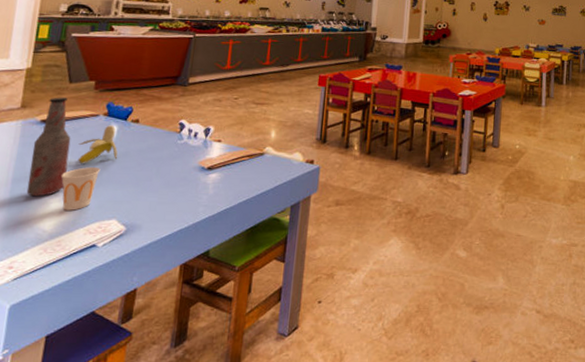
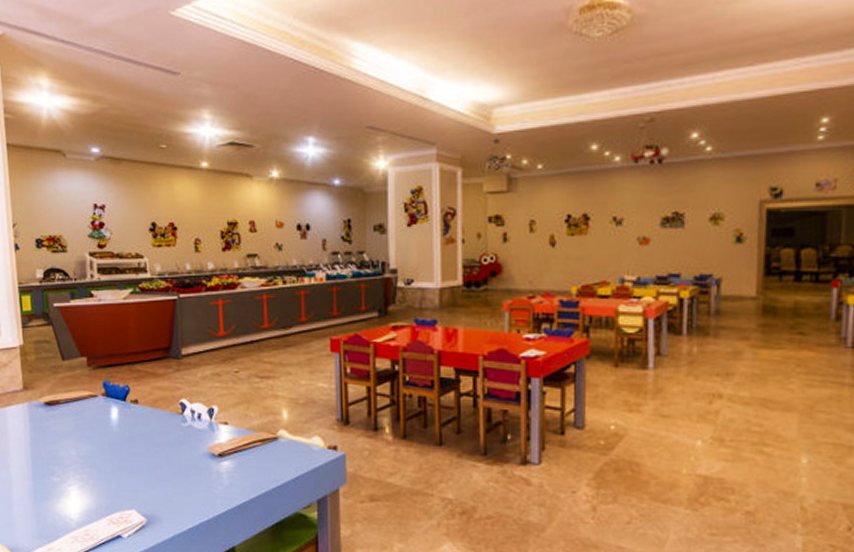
bottle: present [26,97,71,197] -> none [42,376,79,484]
cup: present [62,167,101,211] -> none [75,453,111,499]
banana: present [77,125,118,165] -> none [84,406,125,450]

